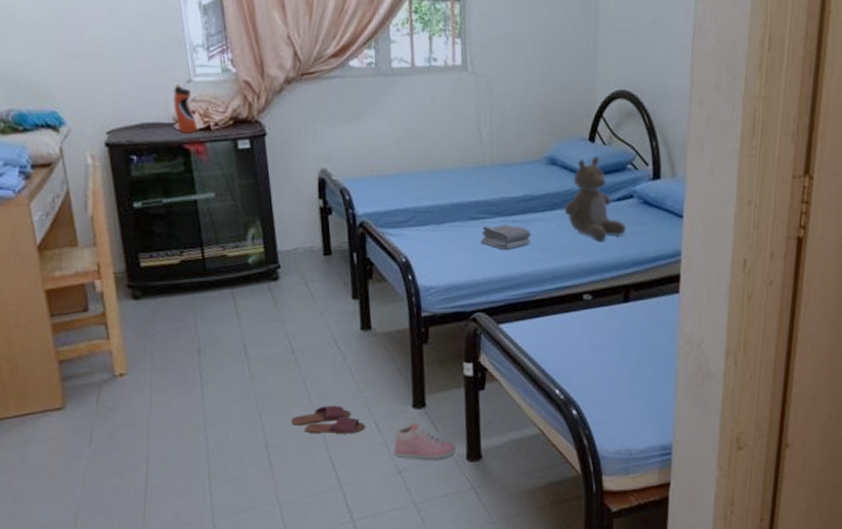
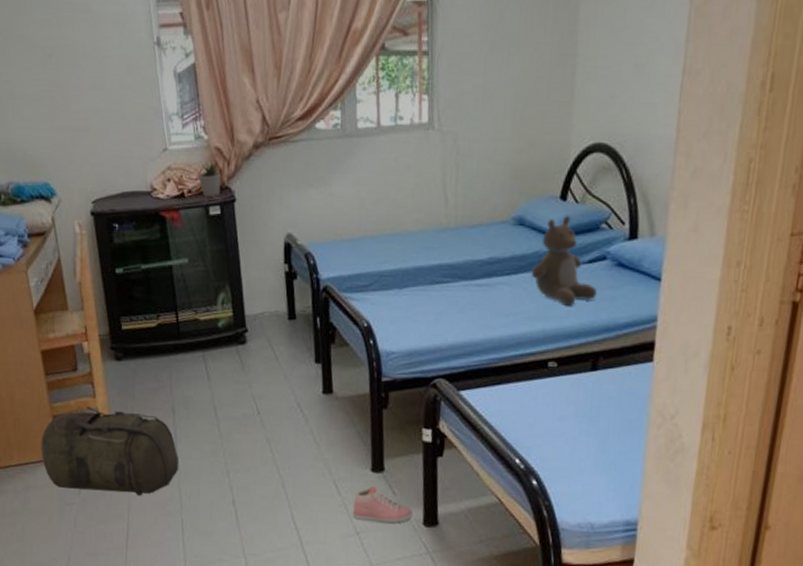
backpack: none [44,350,206,445] -> present [41,407,179,496]
water bottle: present [173,83,197,134] -> none [151,152,172,201]
potted plant: none [225,94,250,131] -> present [197,161,220,197]
slippers: present [292,405,365,434] -> none [257,465,326,494]
towel: present [480,224,531,250] -> none [442,288,496,315]

